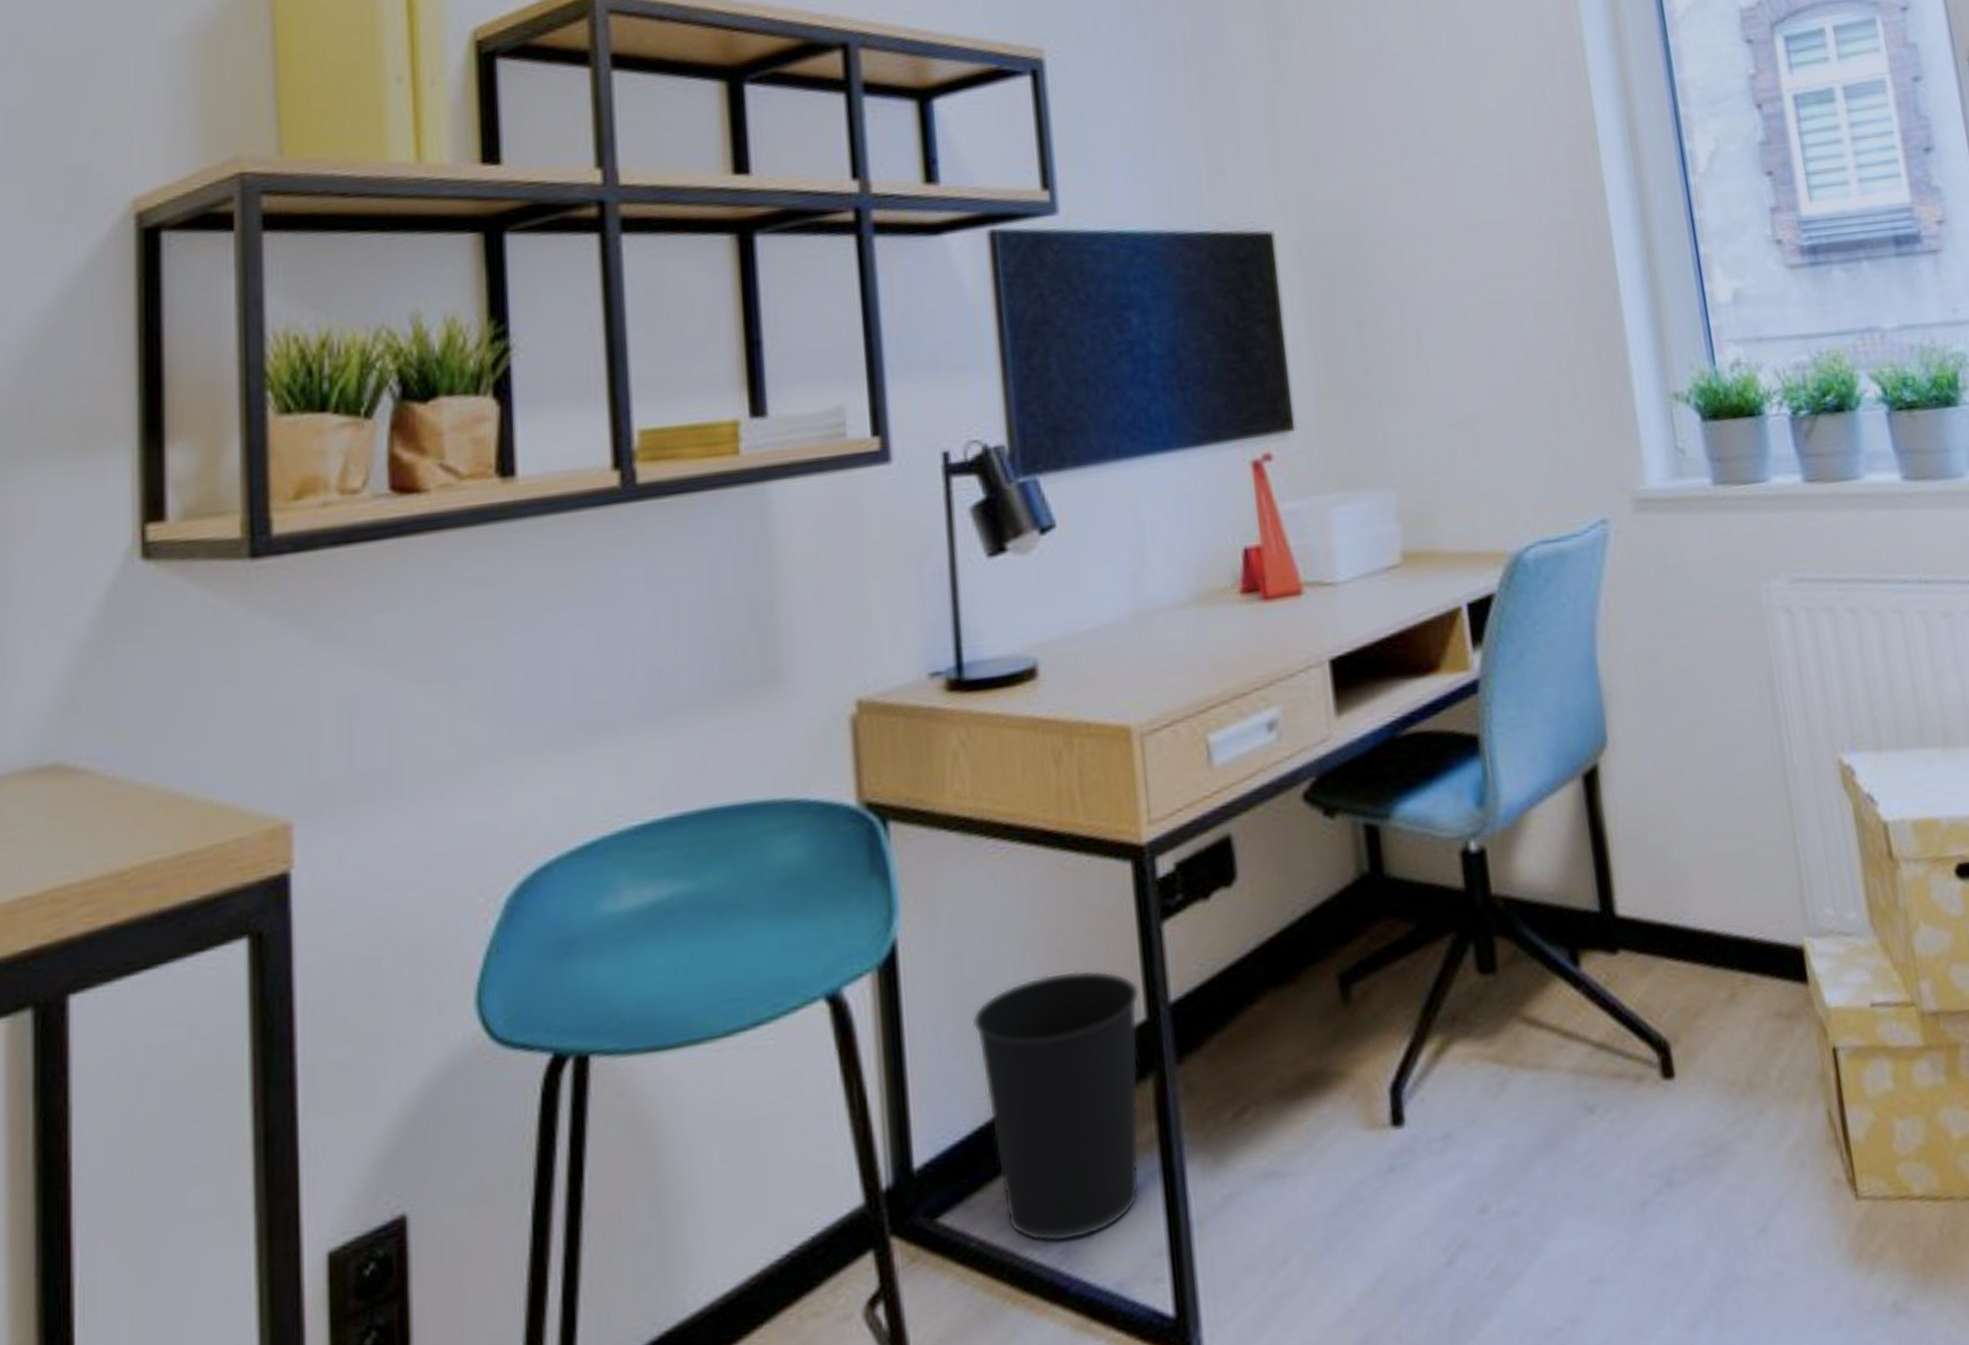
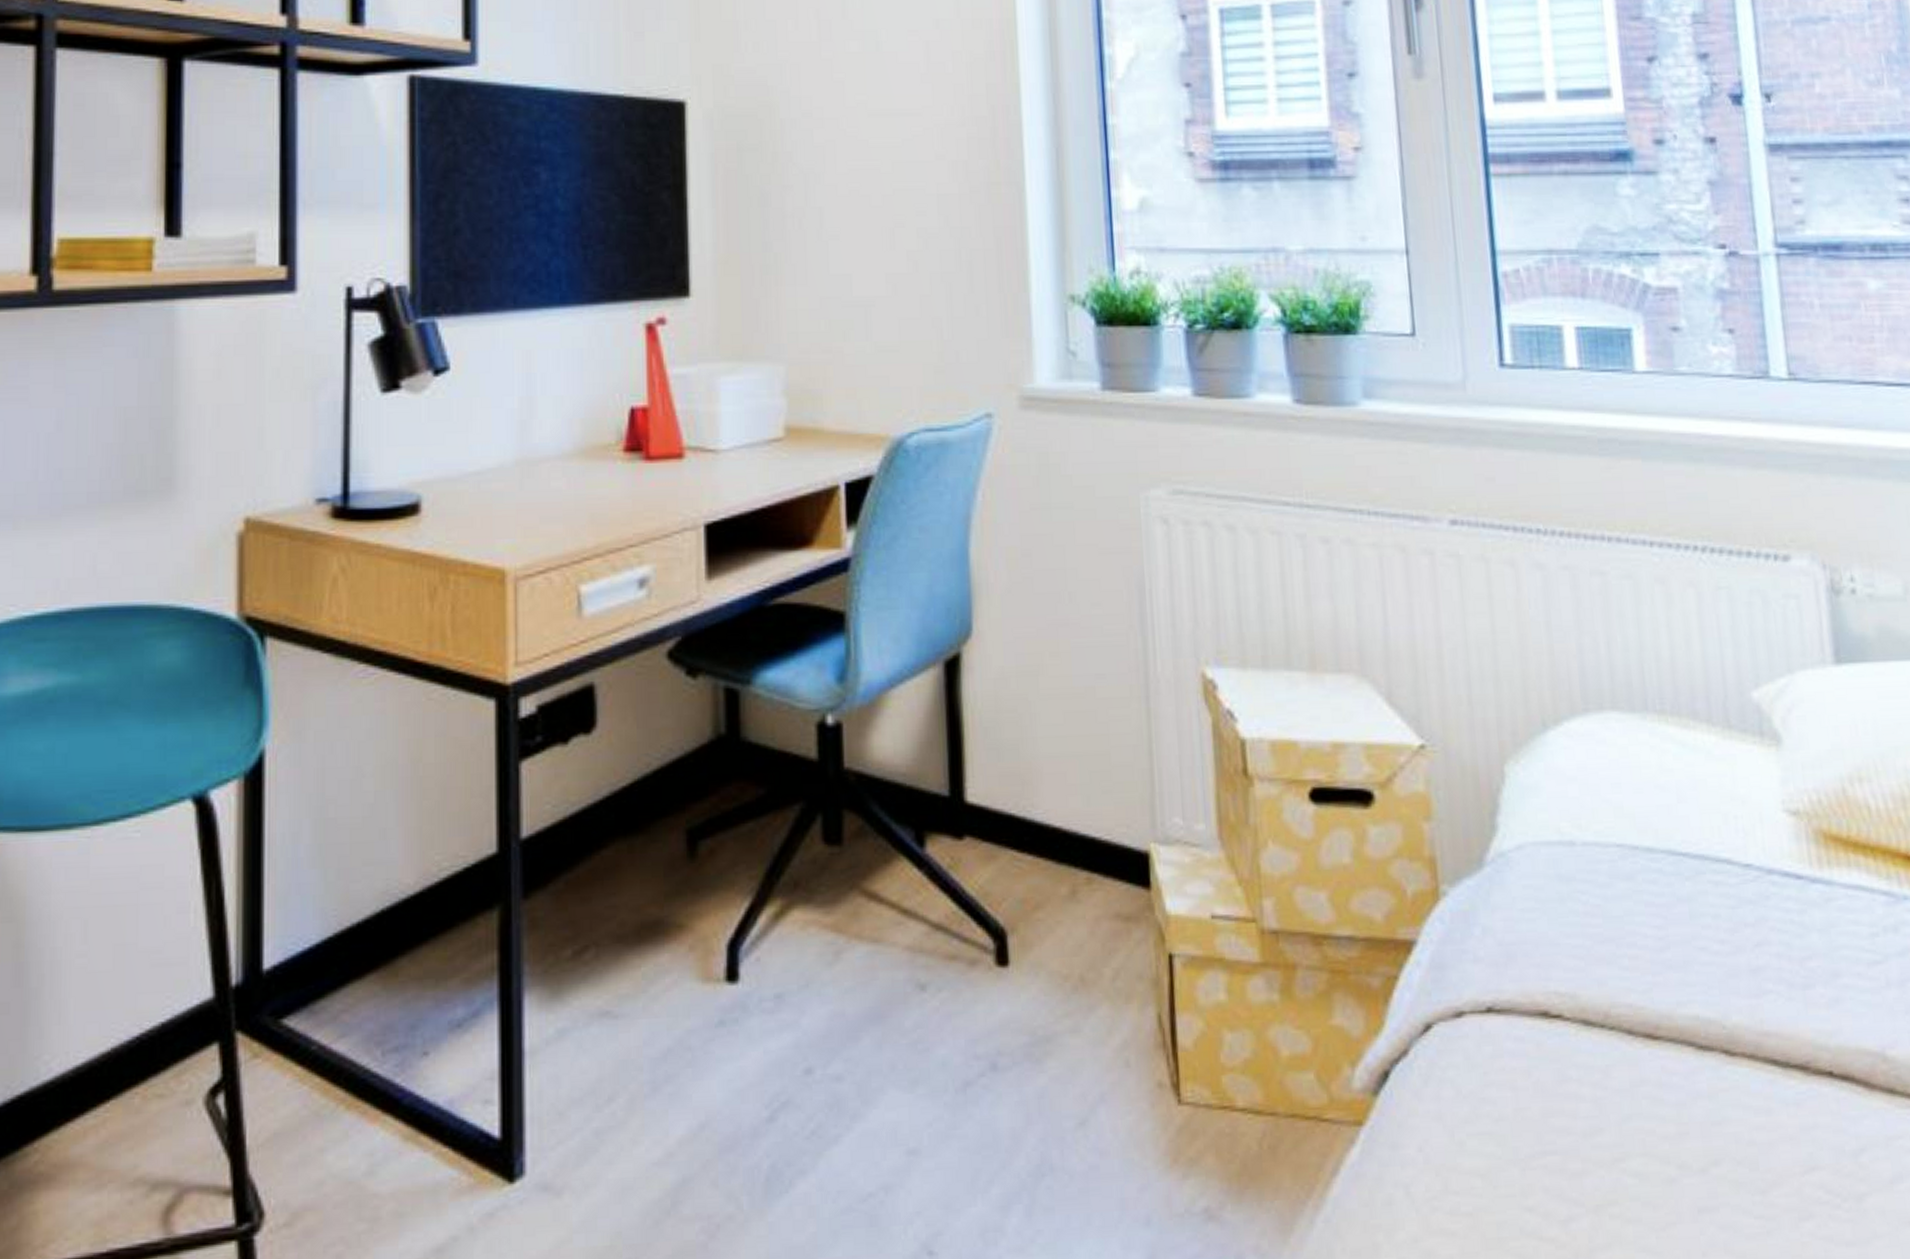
wastebasket: present [972,969,1140,1243] -> none [330,798,493,1056]

